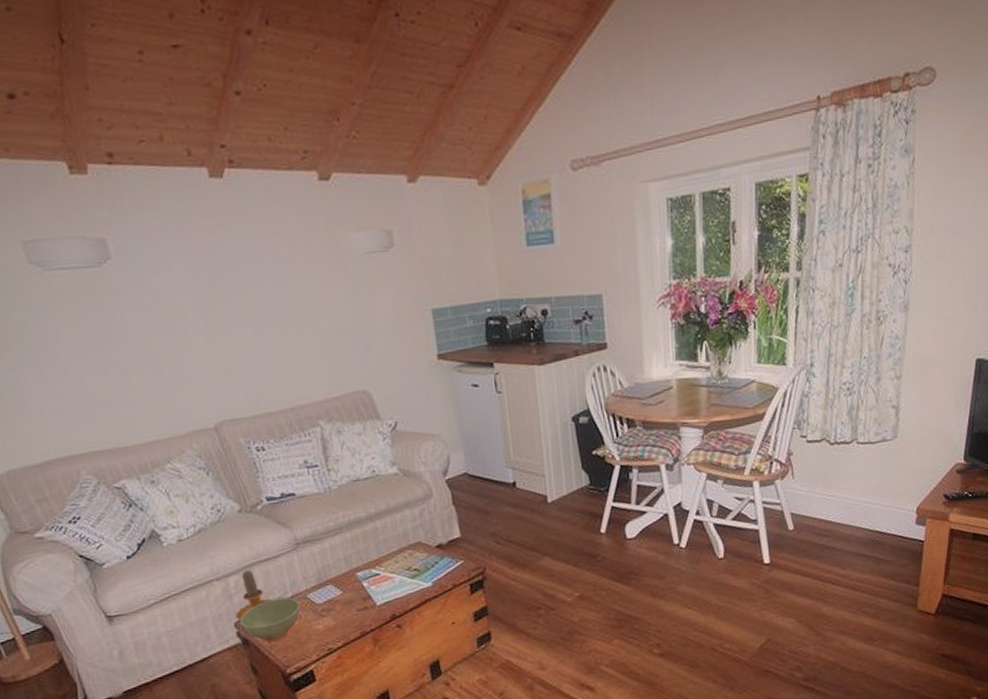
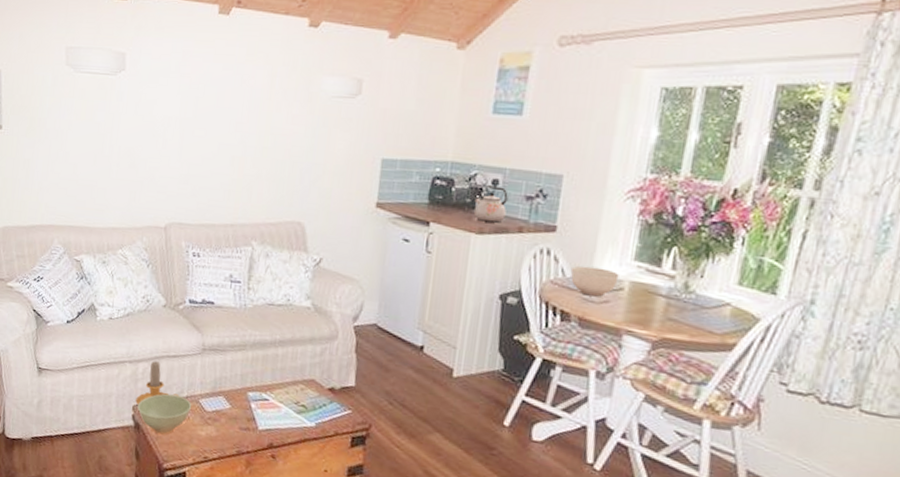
kettle: none [529,316,561,352] -> present [473,186,508,223]
bowl: none [627,372,667,400] -> present [571,266,619,297]

